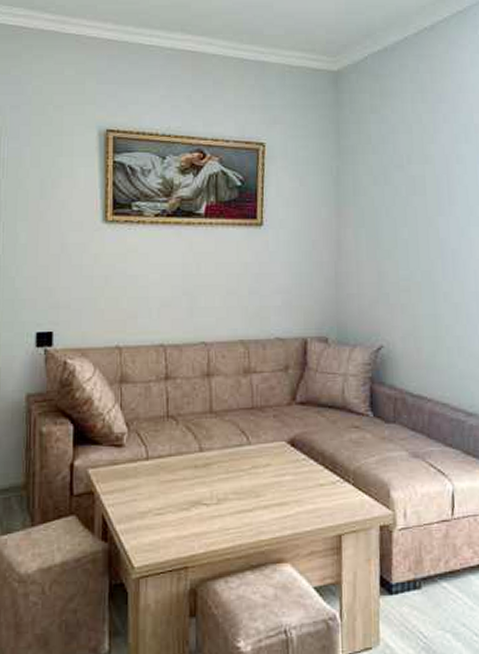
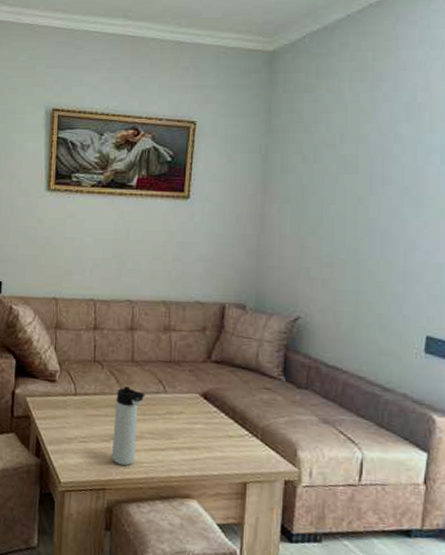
thermos bottle: none [193,442,227,535] -> present [112,386,145,466]

